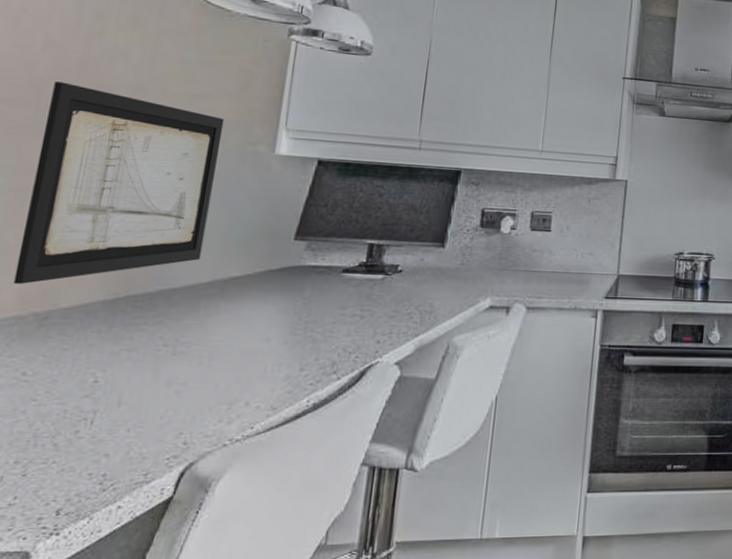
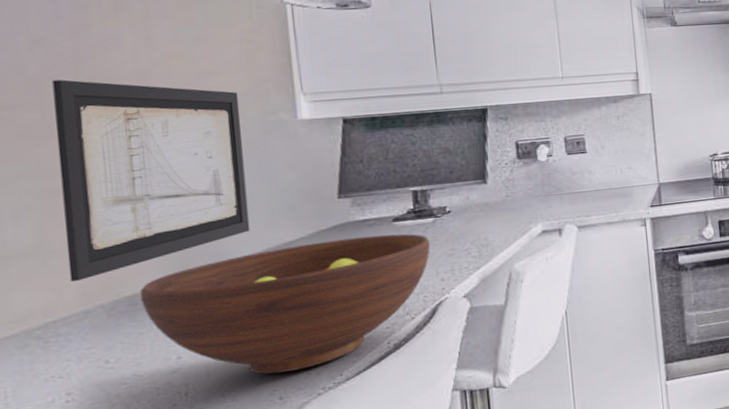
fruit bowl: none [75,282,374,415] -> present [140,233,430,375]

